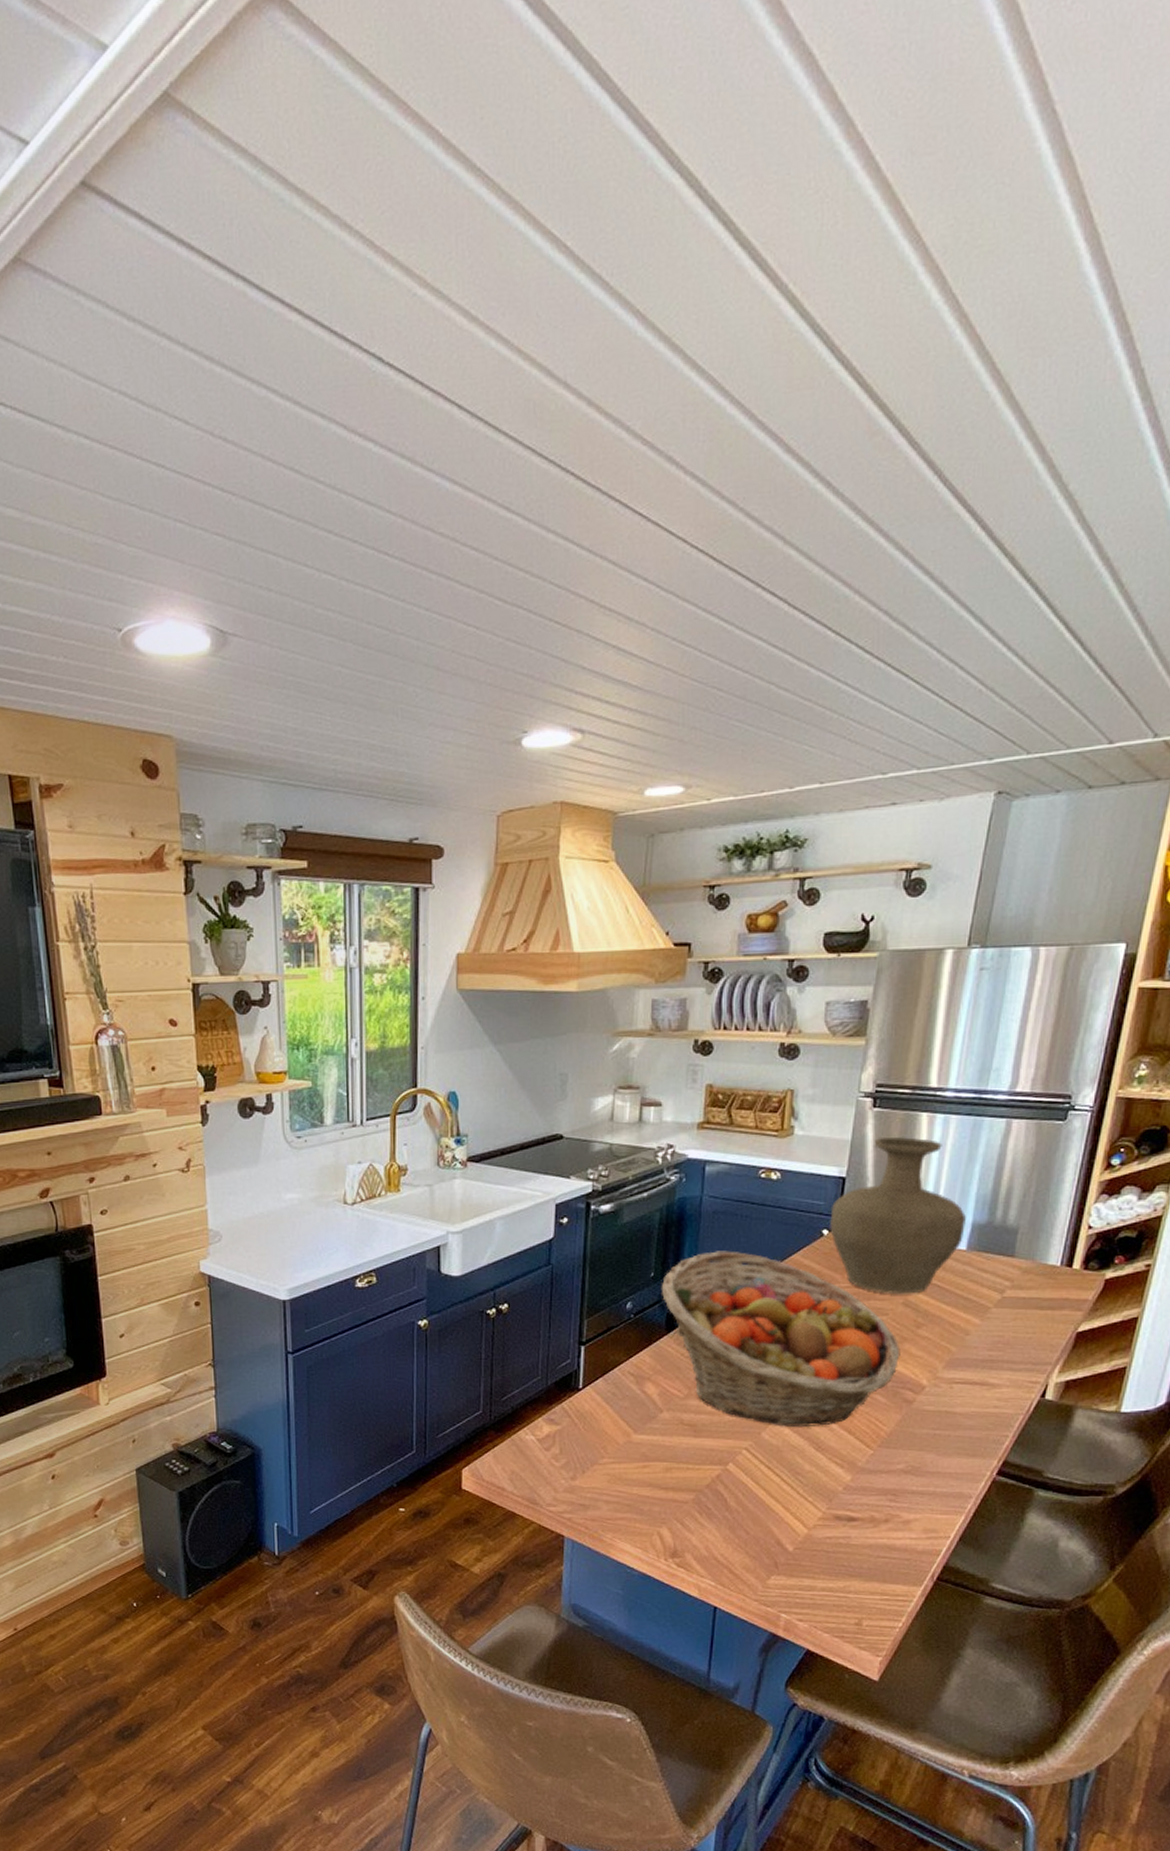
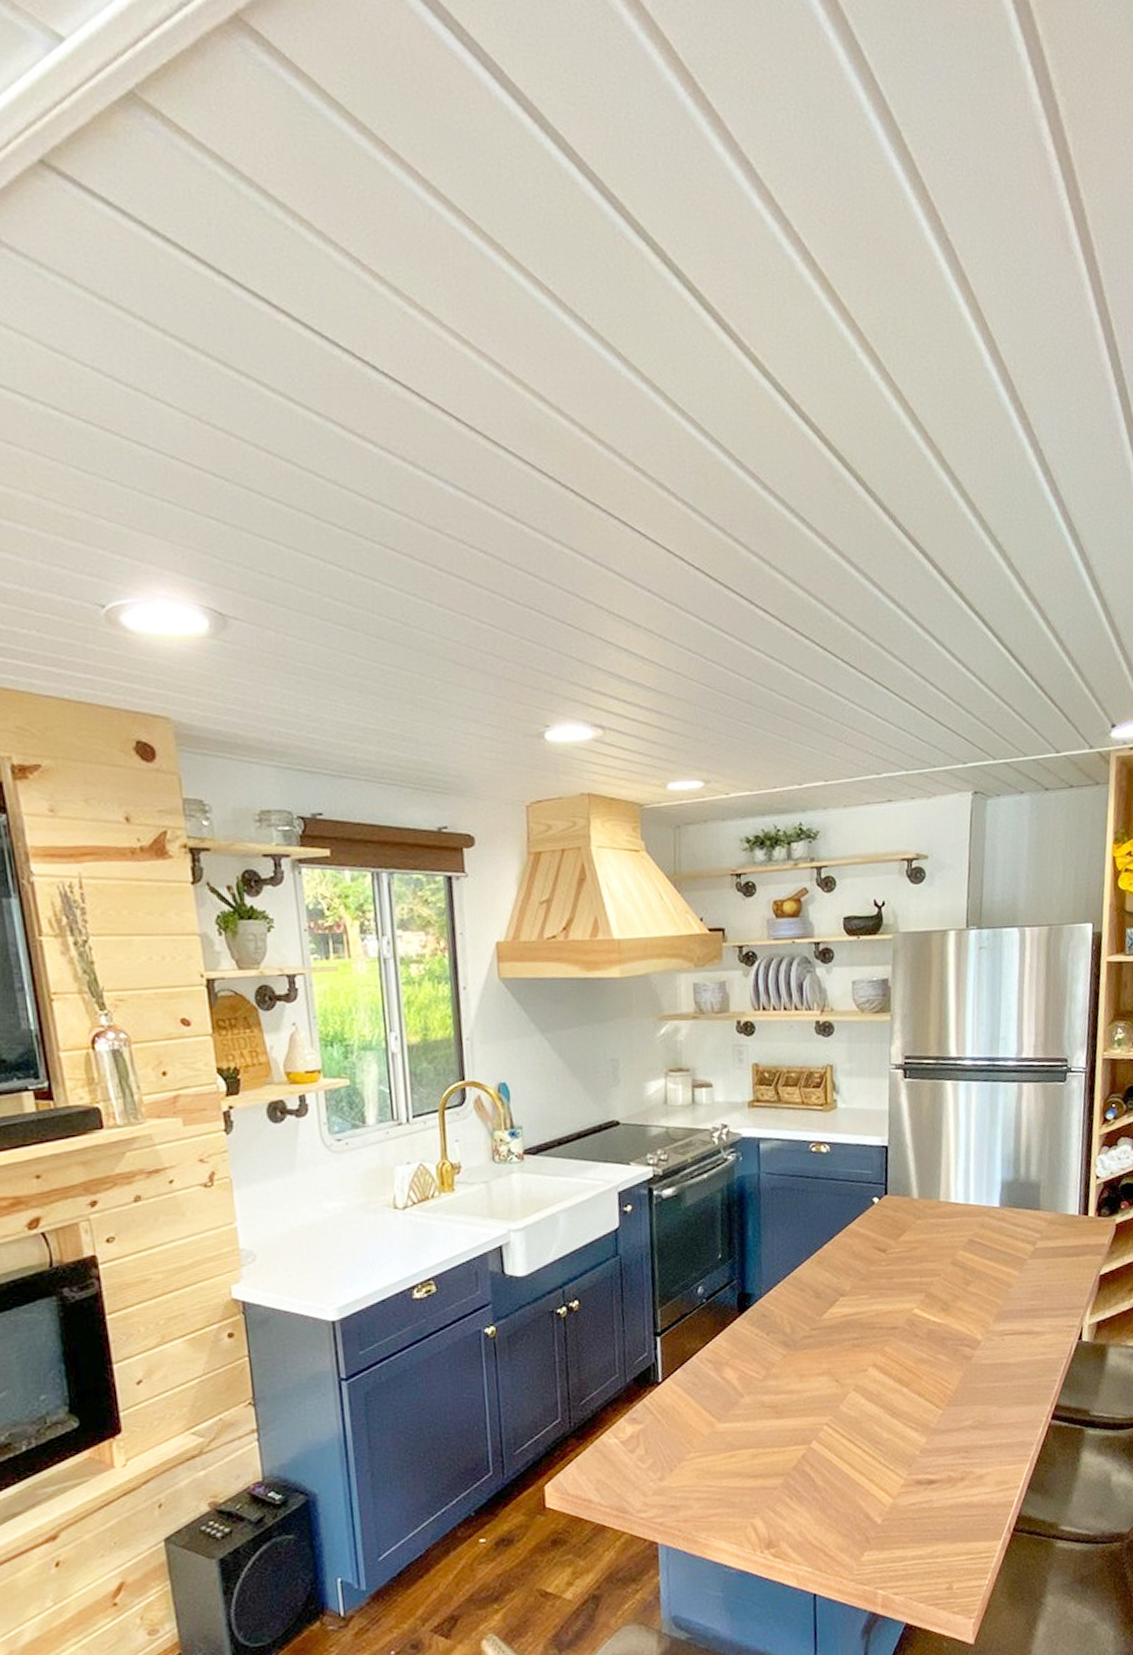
fruit basket: present [661,1251,901,1427] -> none [729,1226,956,1397]
vase: present [830,1137,966,1295] -> none [878,1104,996,1255]

